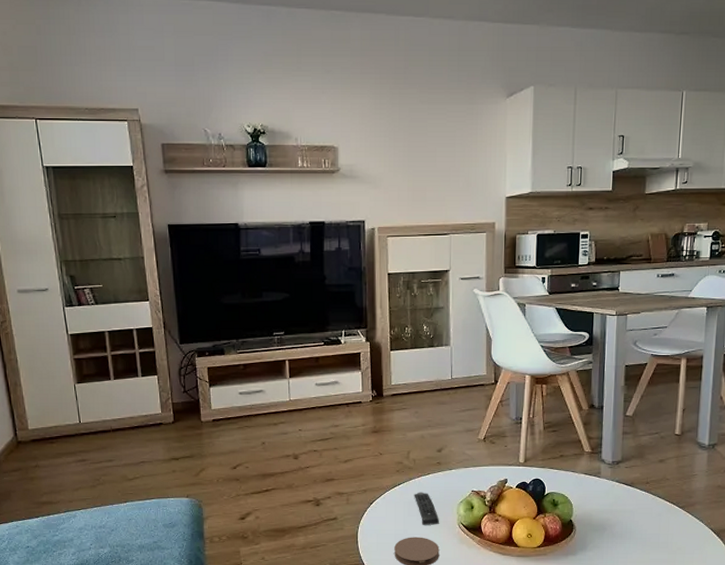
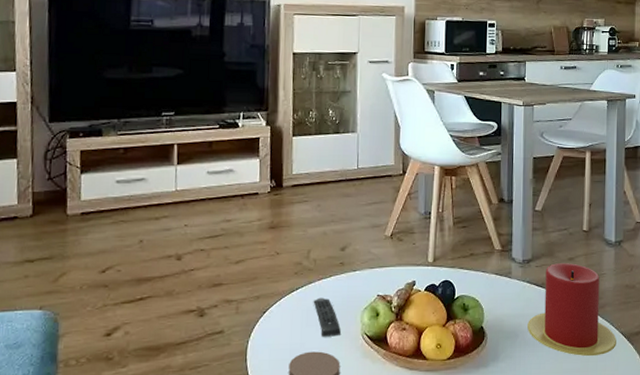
candle: none [615,465,706,548] -> present [527,263,616,356]

